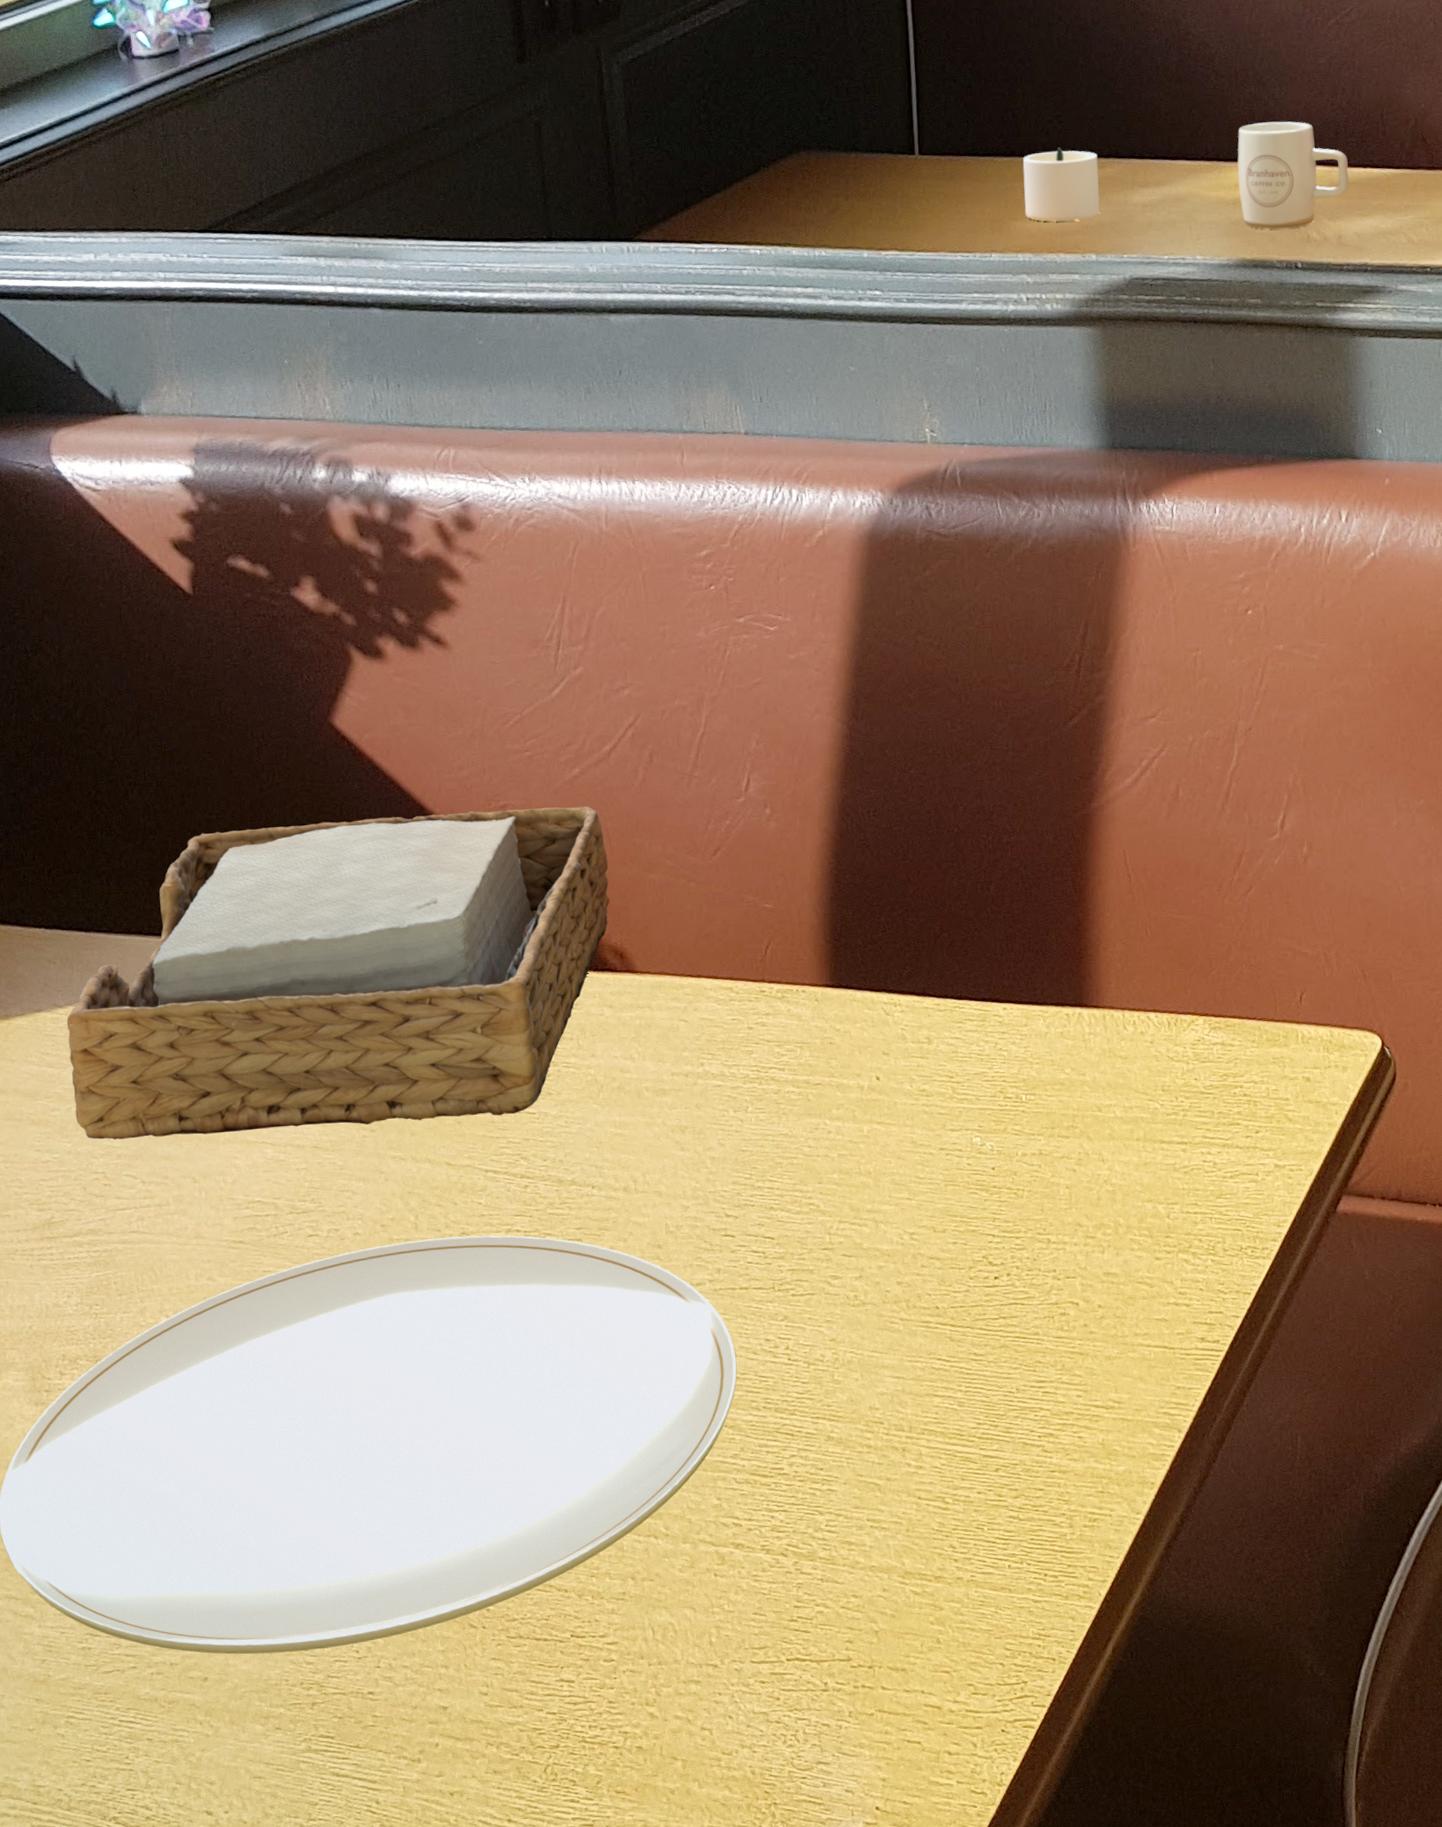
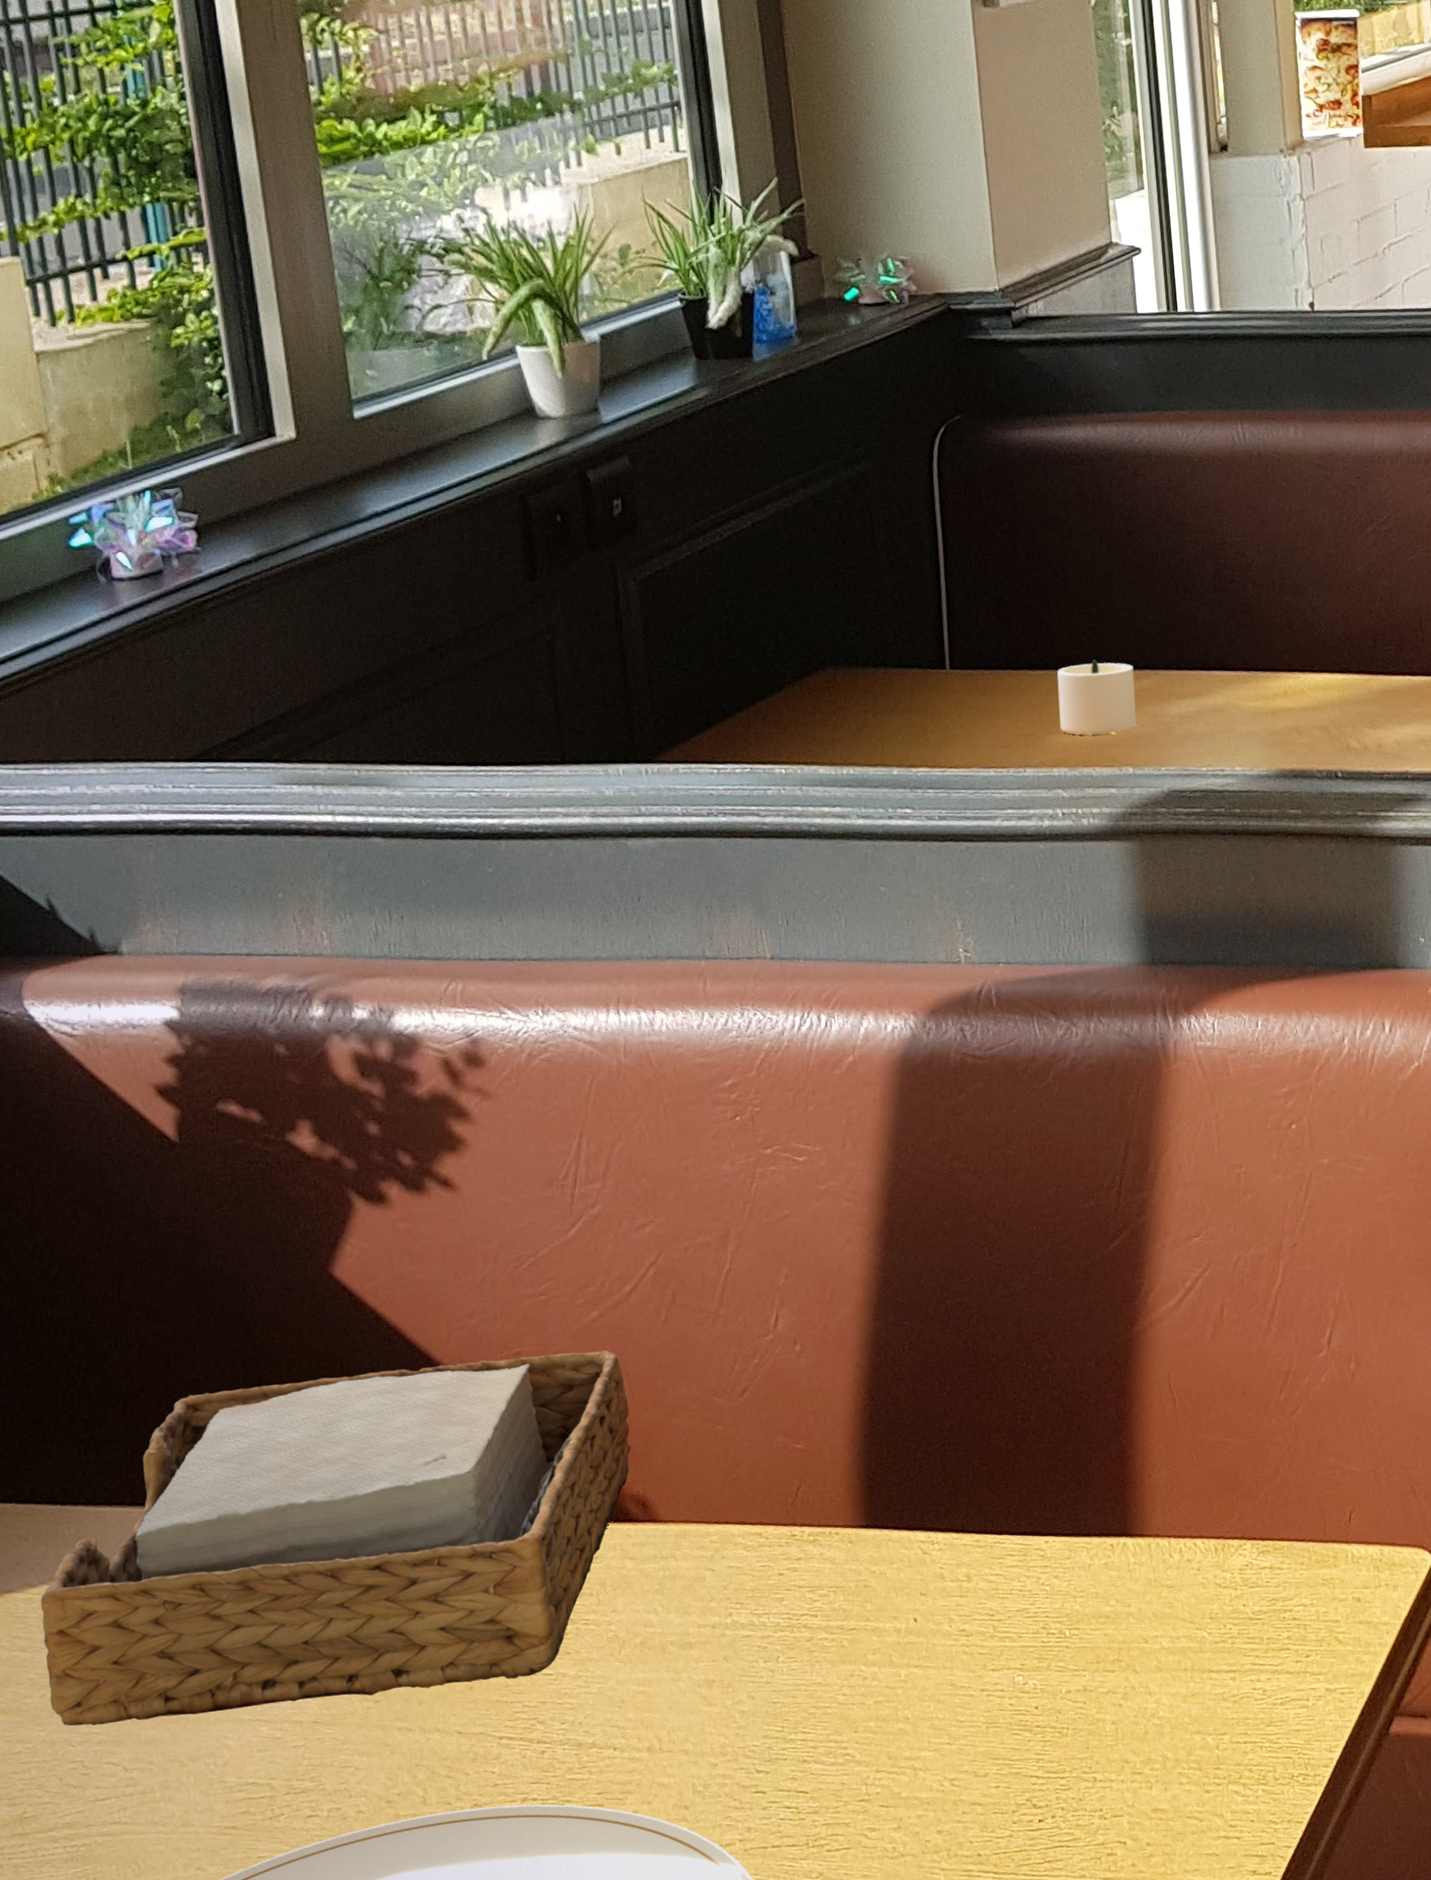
mug: present [1237,121,1349,229] -> none [1275,630,1389,739]

